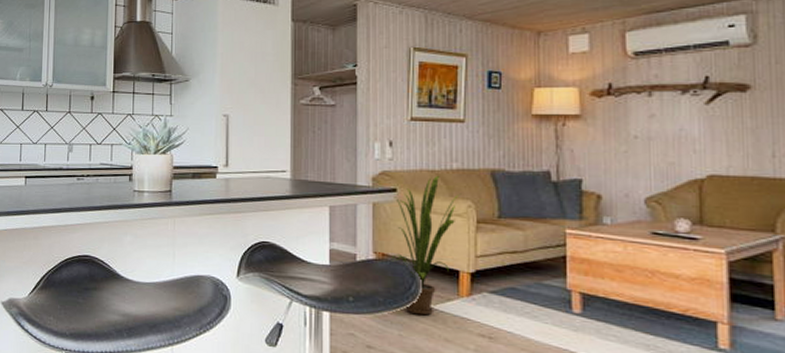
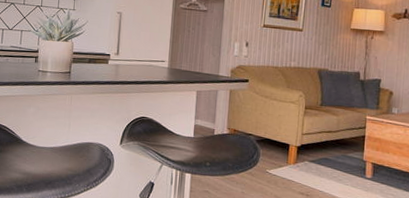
house plant: present [392,175,461,316] -> none [241,71,296,178]

